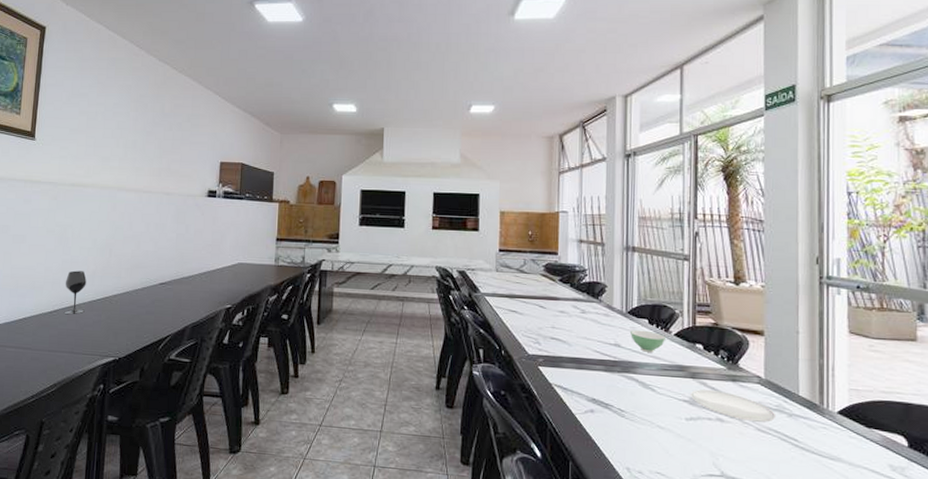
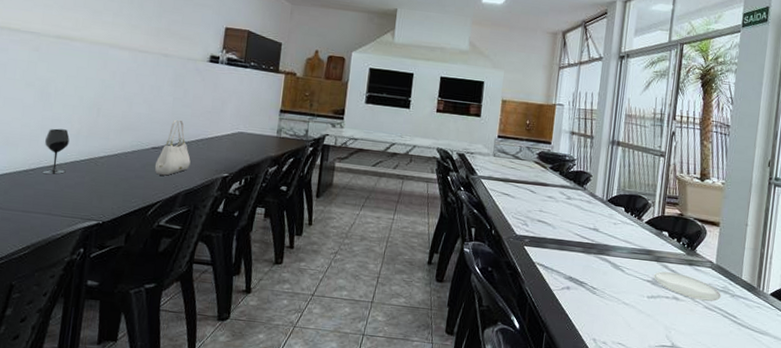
handbag: none [163,254,196,310] -> present [154,119,191,176]
bowl: present [629,329,665,353] -> none [607,216,638,238]

